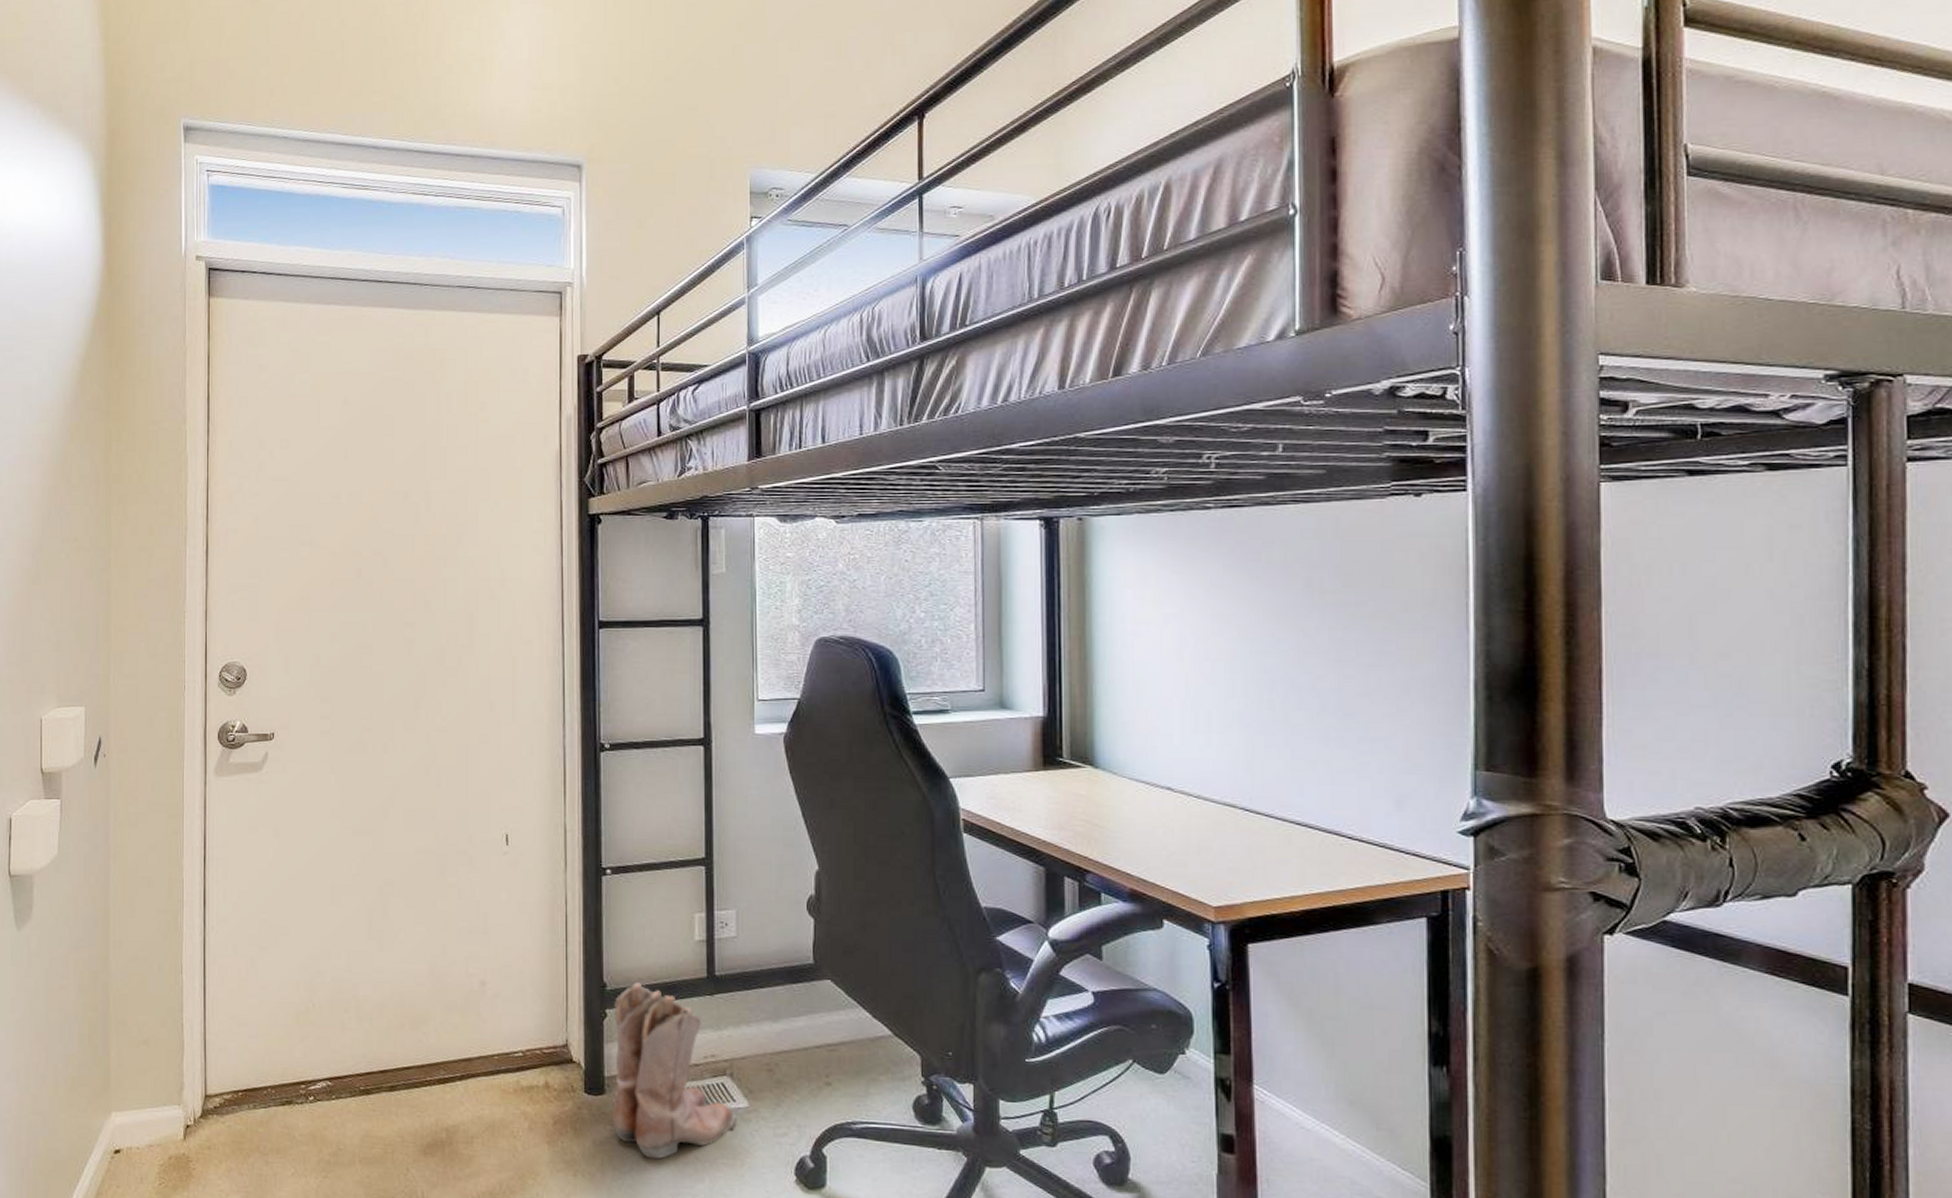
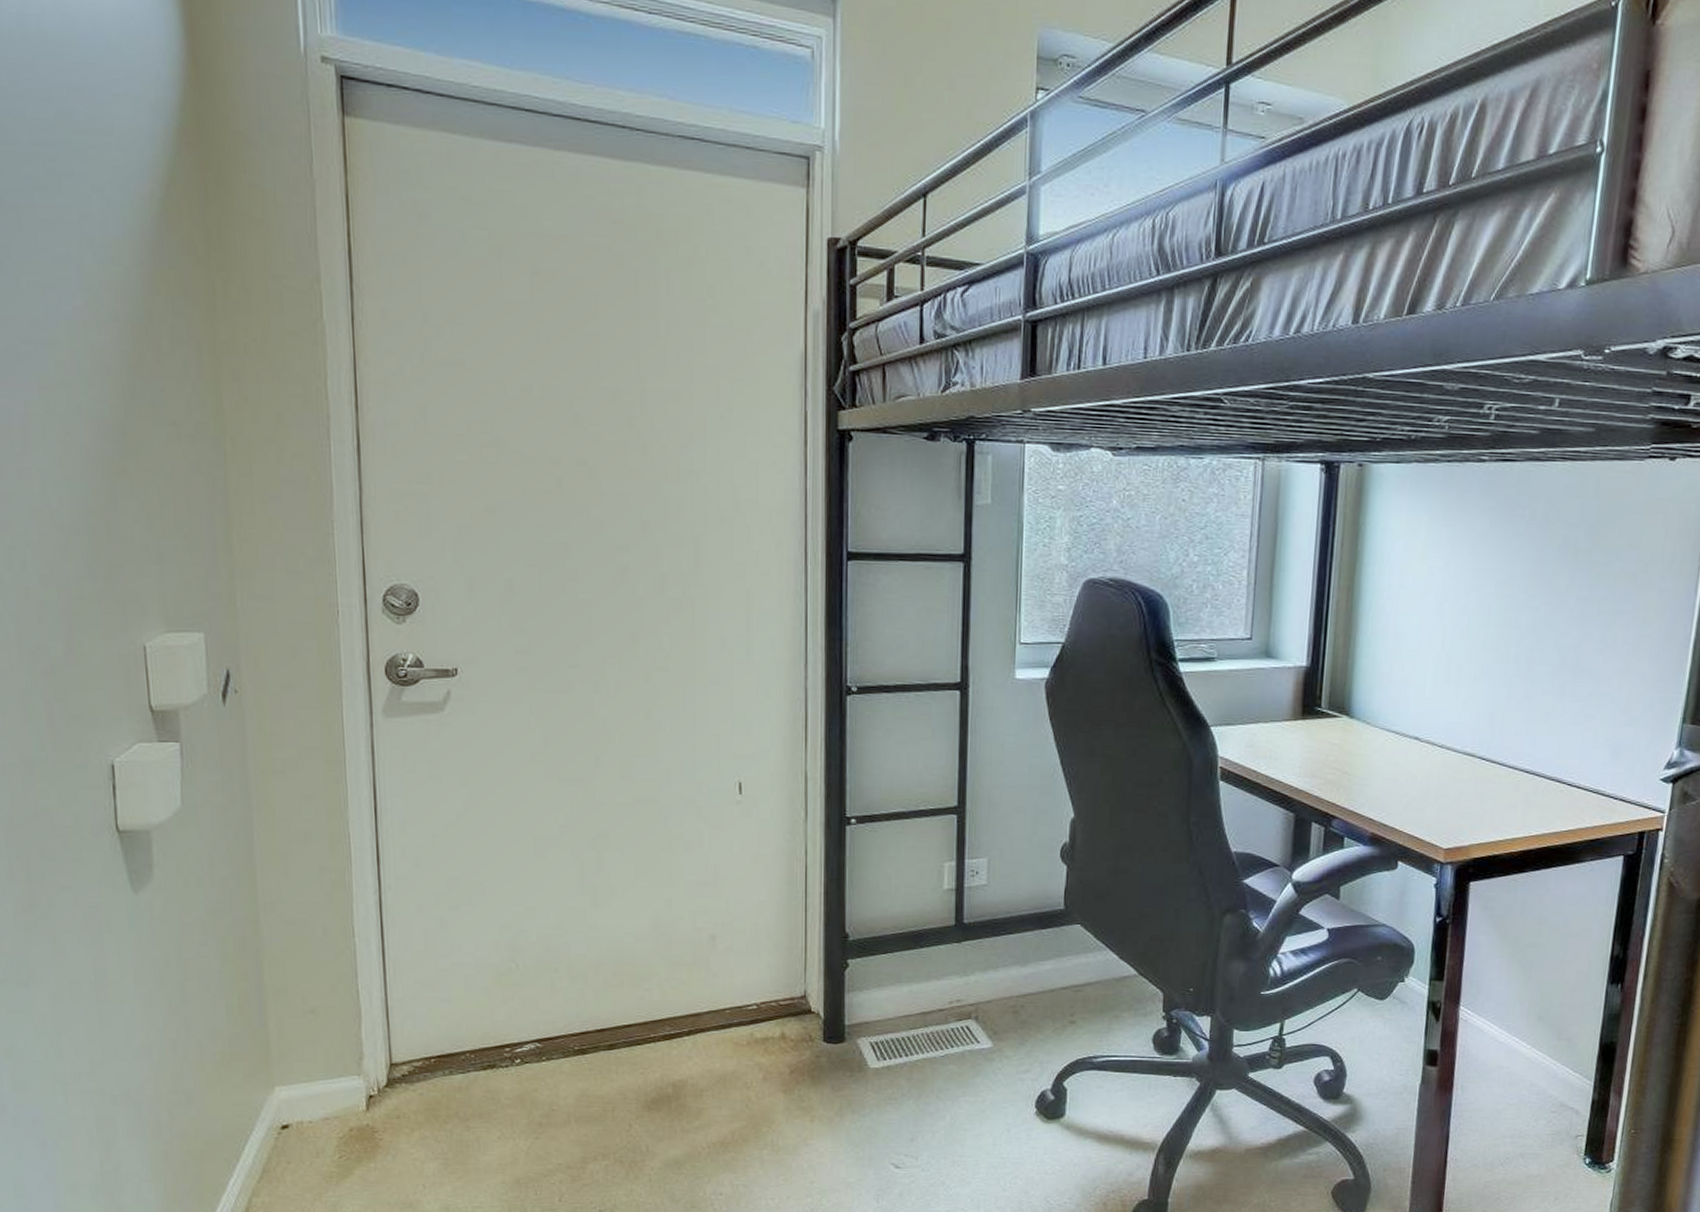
boots: present [612,982,735,1160] -> none [852,932,979,1101]

